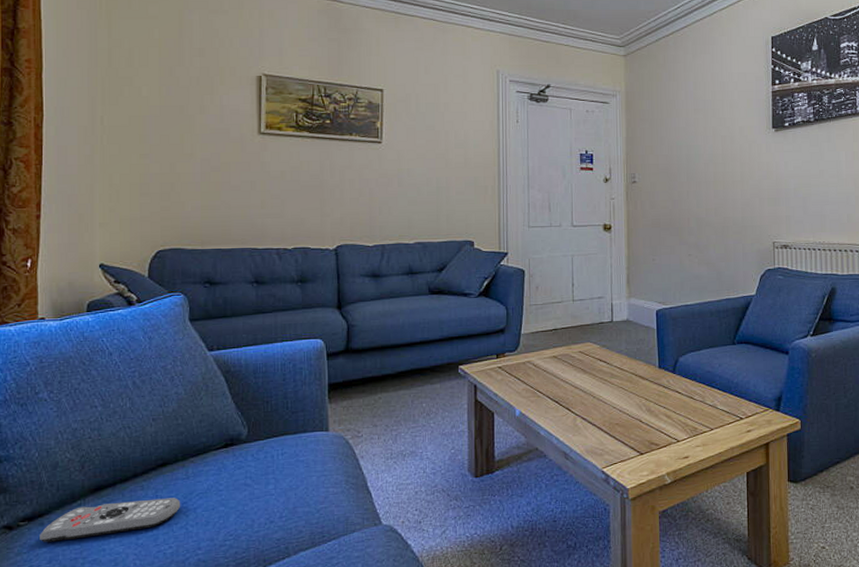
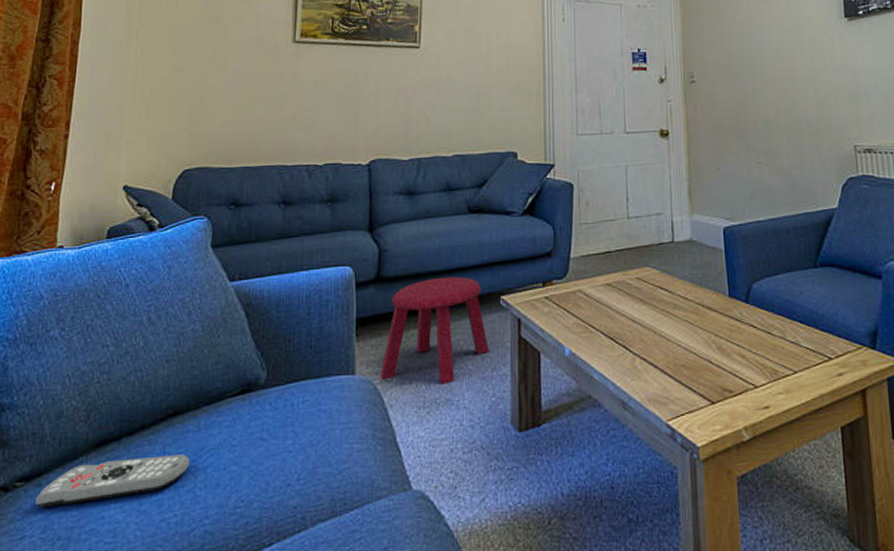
stool: none [352,348,449,439] -> present [381,276,489,385]

